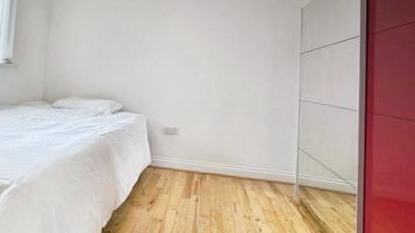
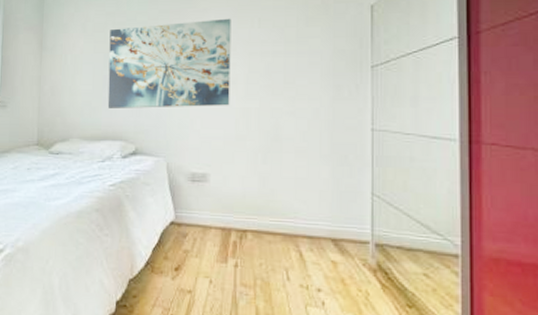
wall art: none [101,9,200,77] -> present [107,18,231,108]

